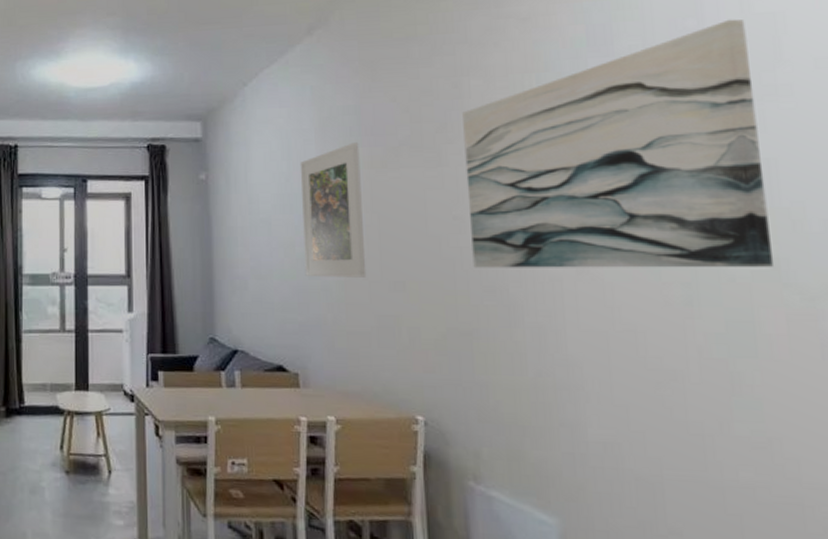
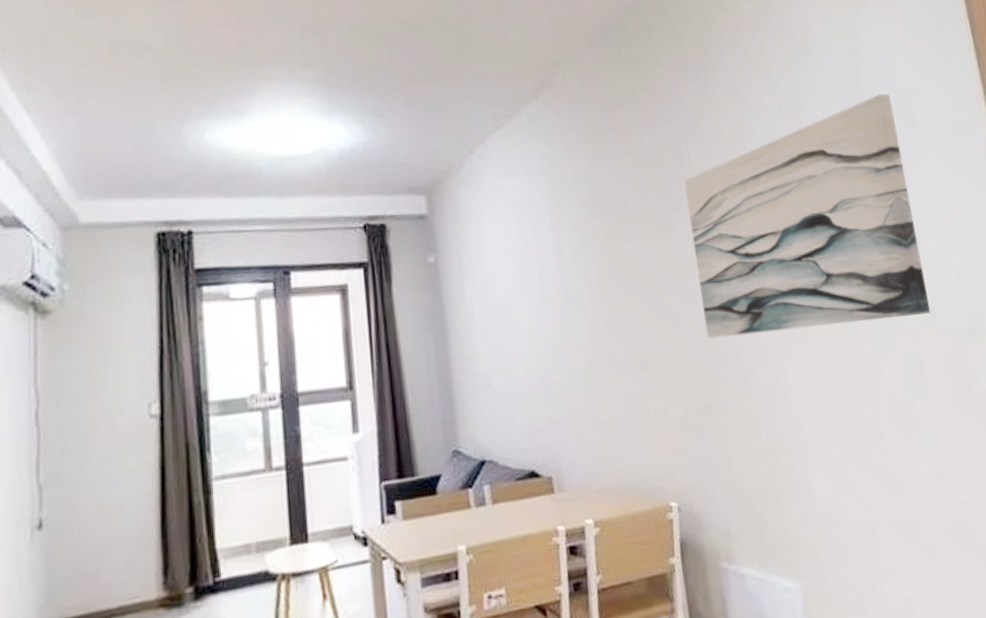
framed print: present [300,142,367,278] -> none [535,214,611,365]

